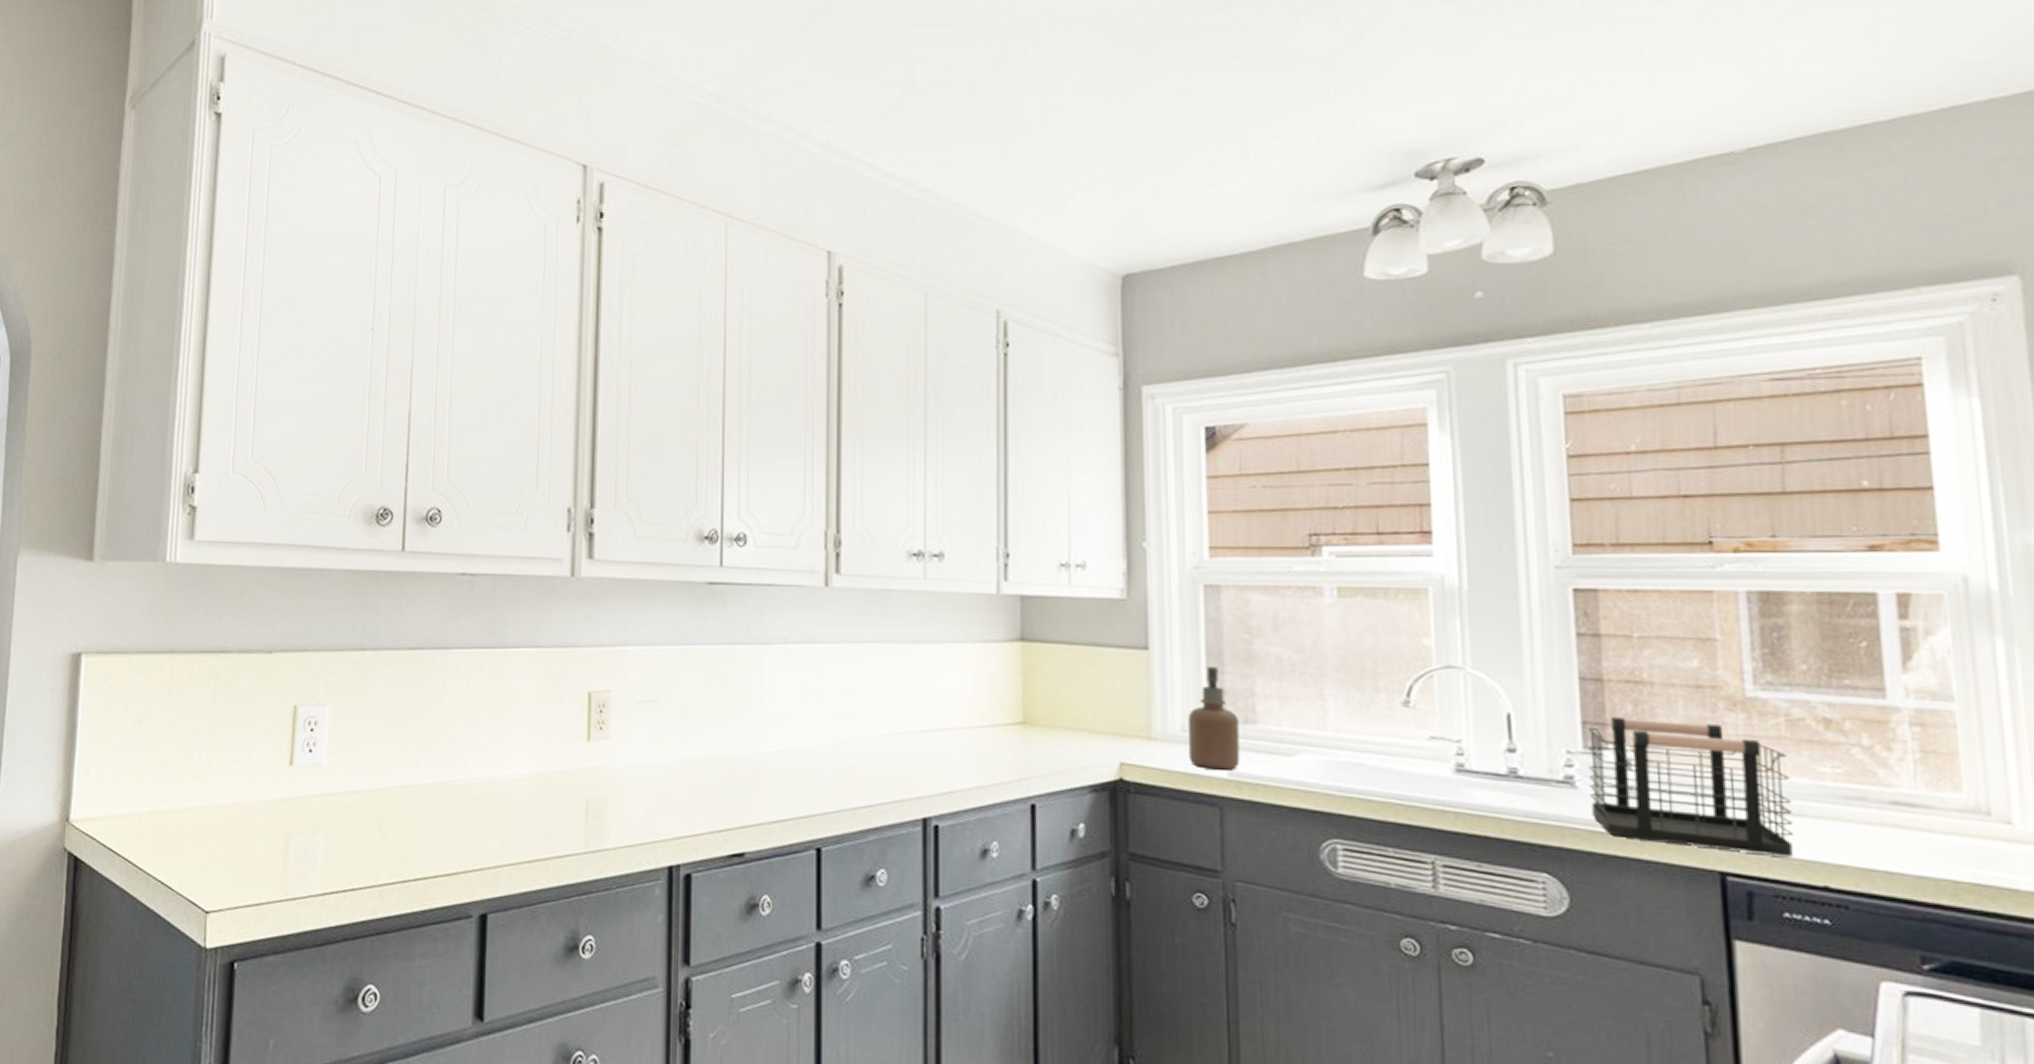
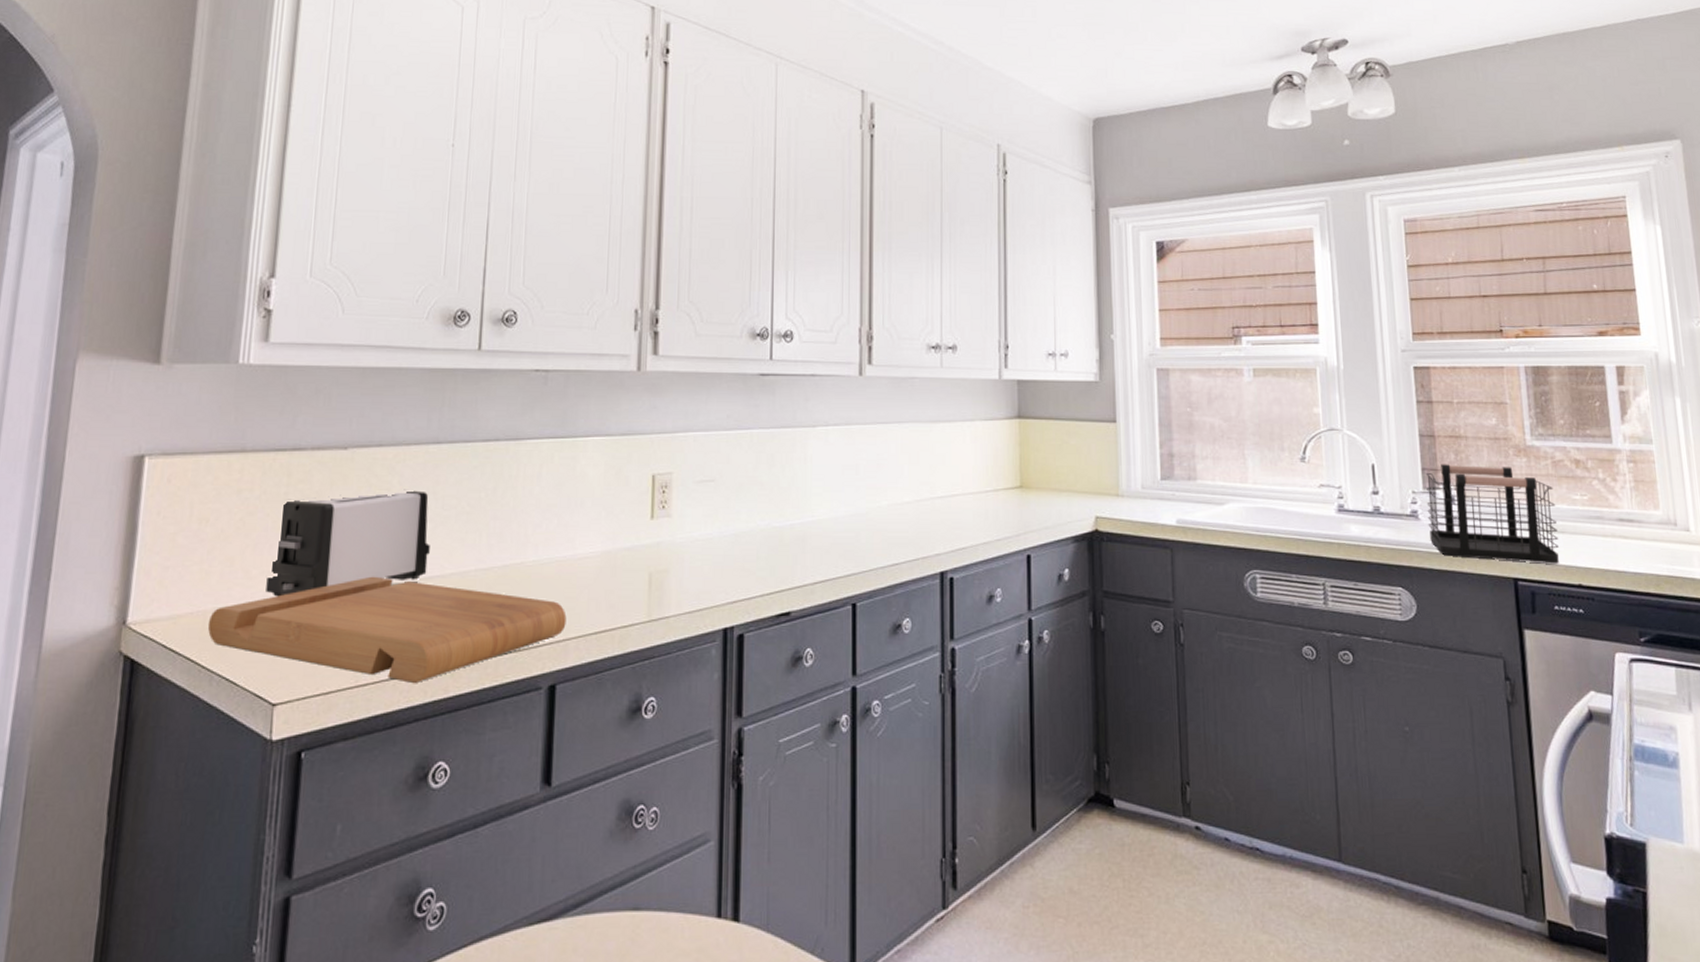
cutting board: none [143,786,498,901] -> present [207,576,567,683]
toaster: none [197,697,356,803] -> present [266,489,430,597]
soap dispenser: present [1188,667,1240,772] -> none [1146,435,1185,520]

